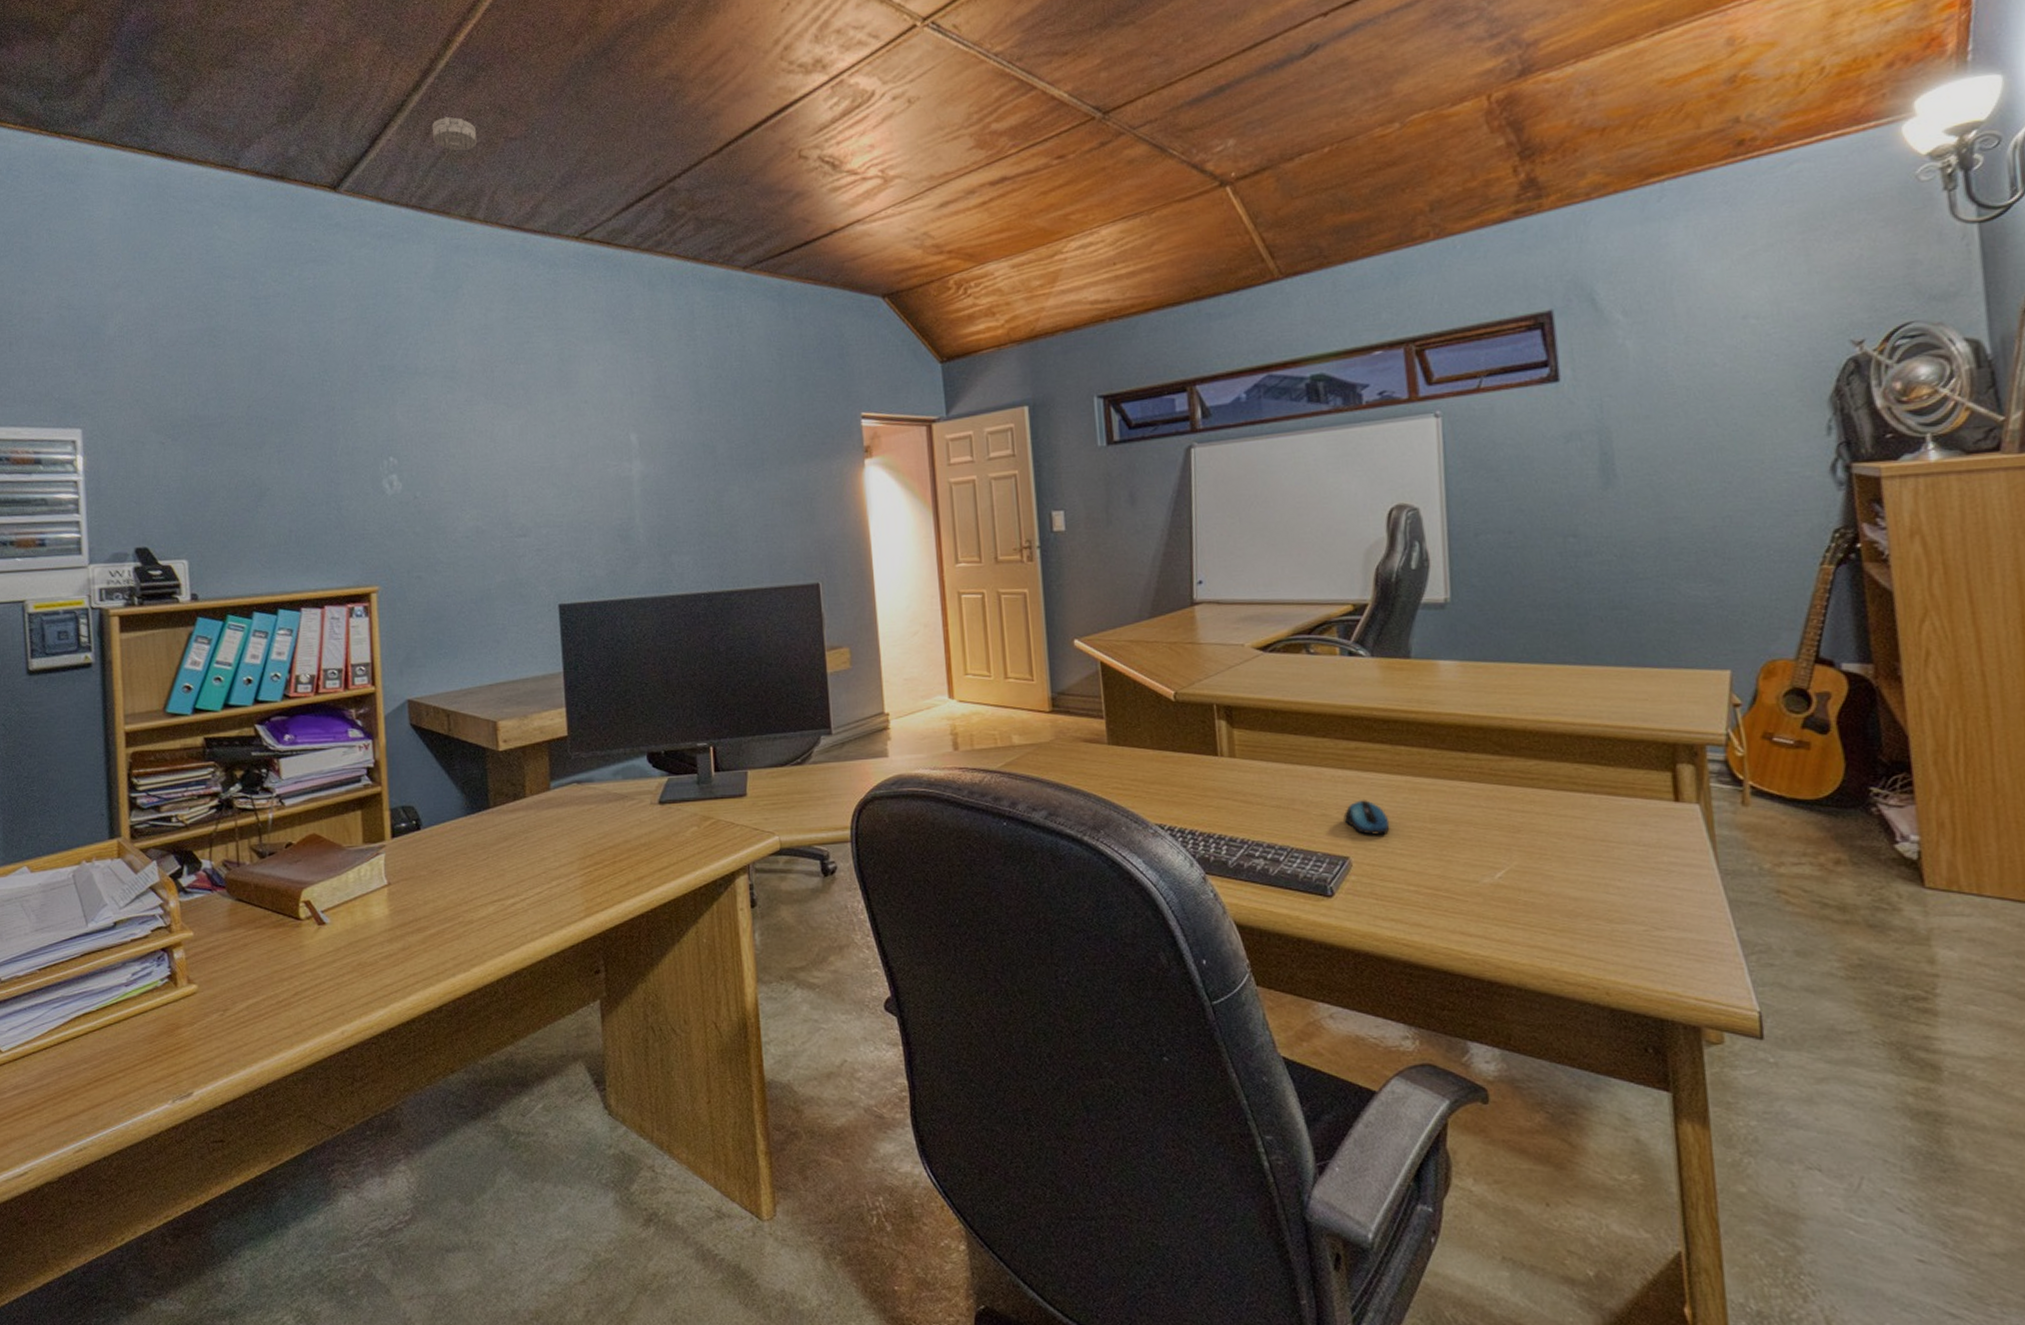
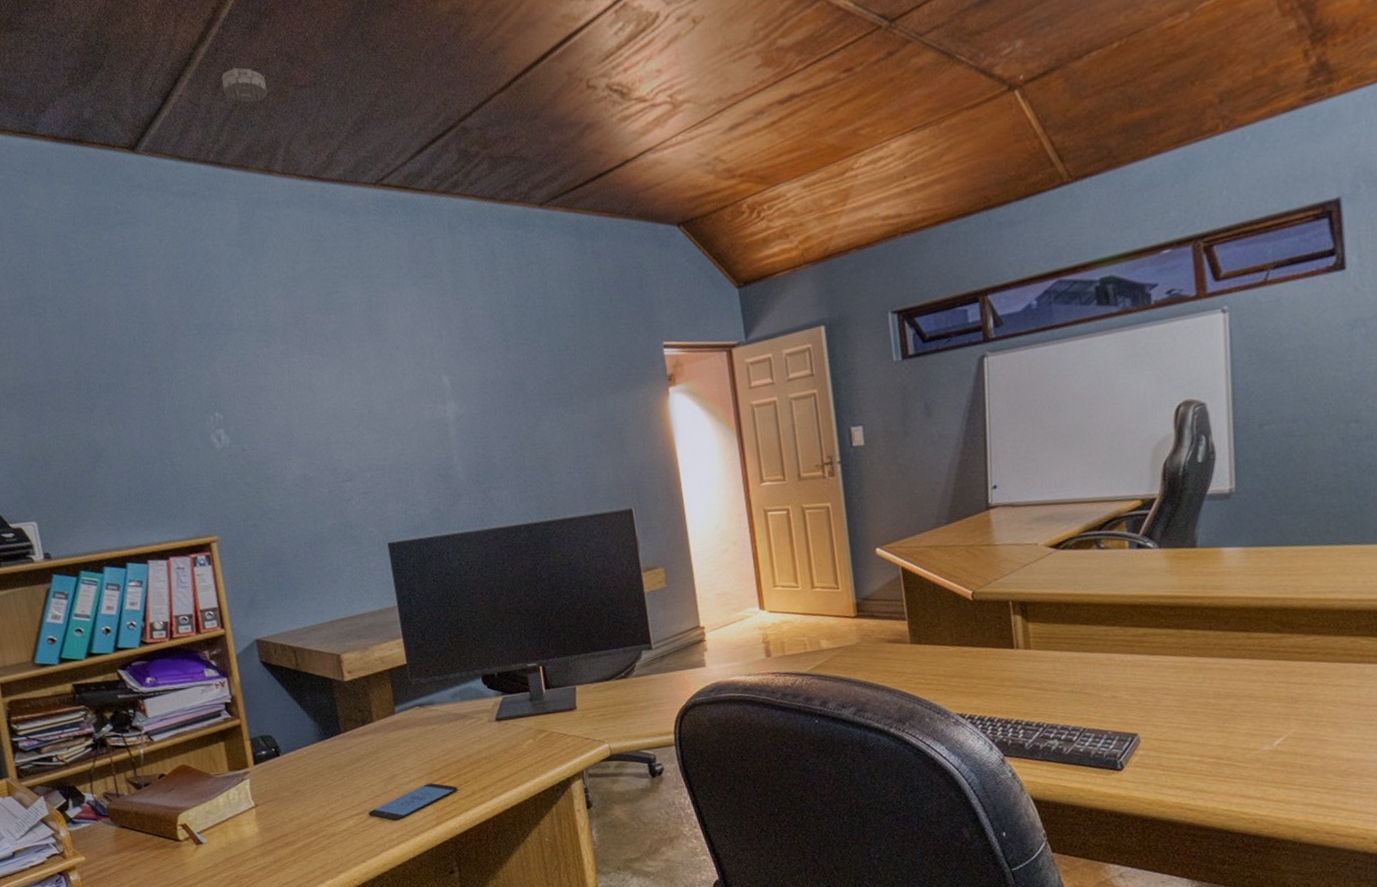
smartphone: none [511,870,611,909] -> present [368,783,457,821]
computer mouse: present [1343,800,1390,835] -> none [1132,681,1176,713]

